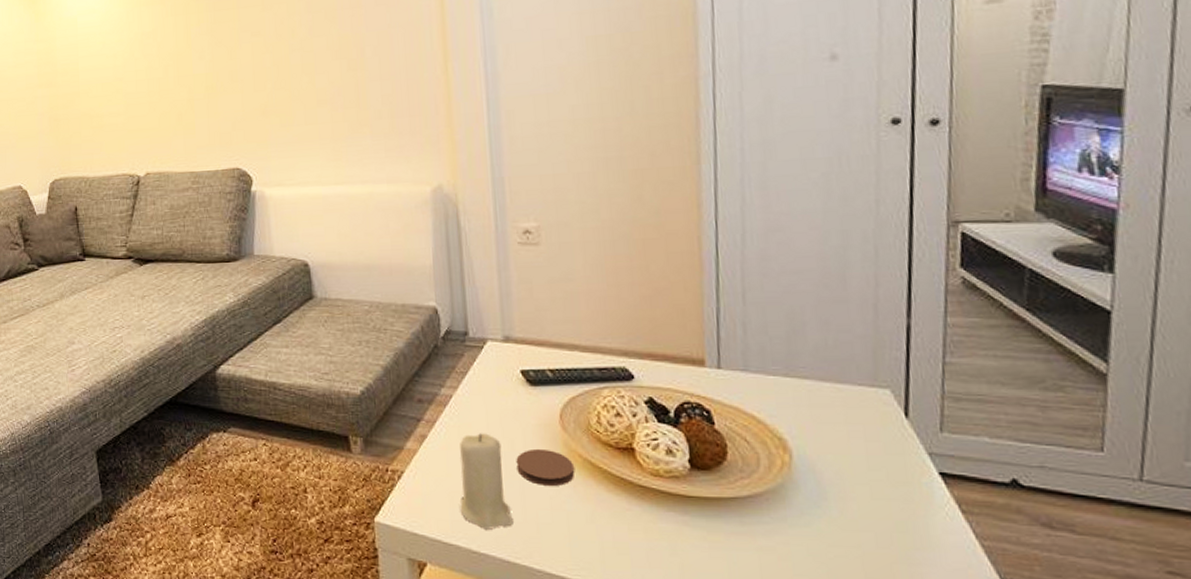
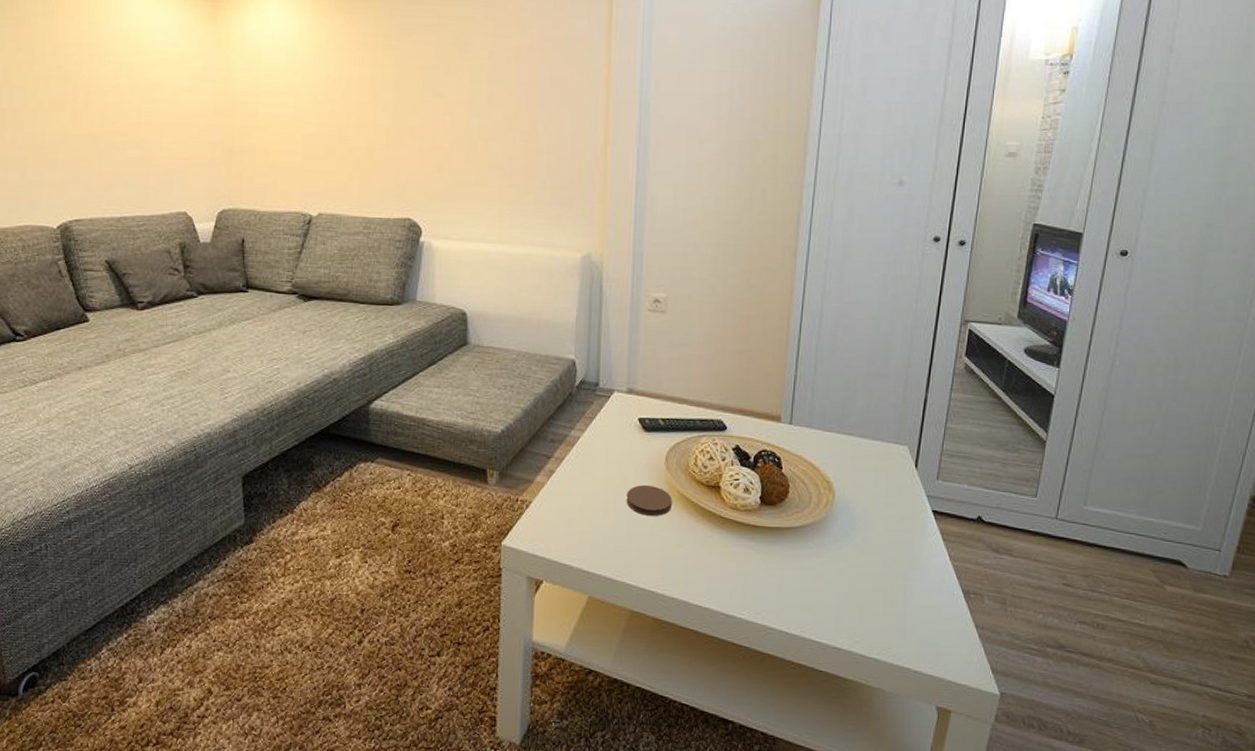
candle: present [460,433,513,530] -> none [576,470,619,552]

